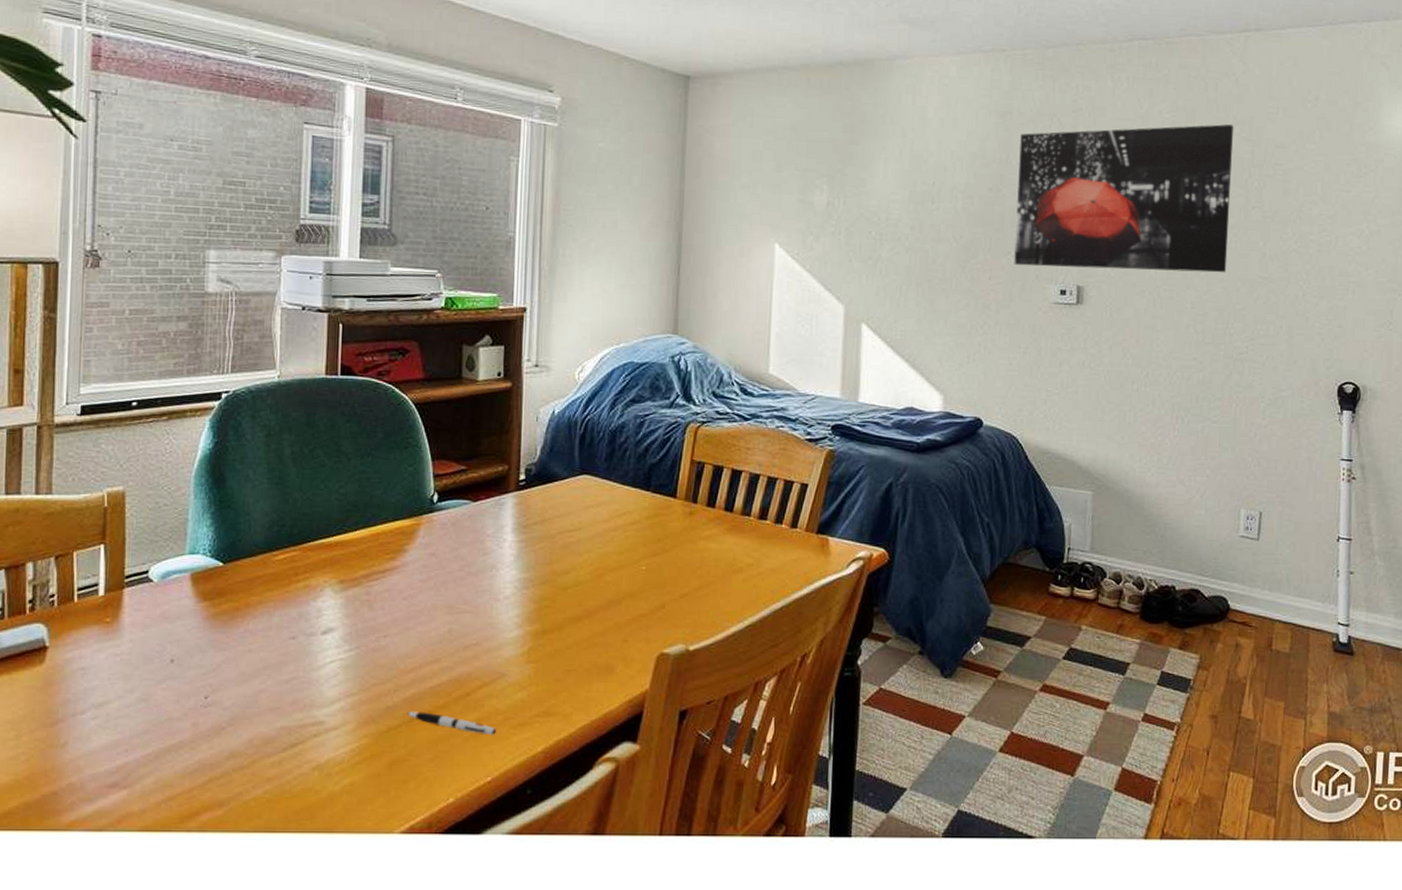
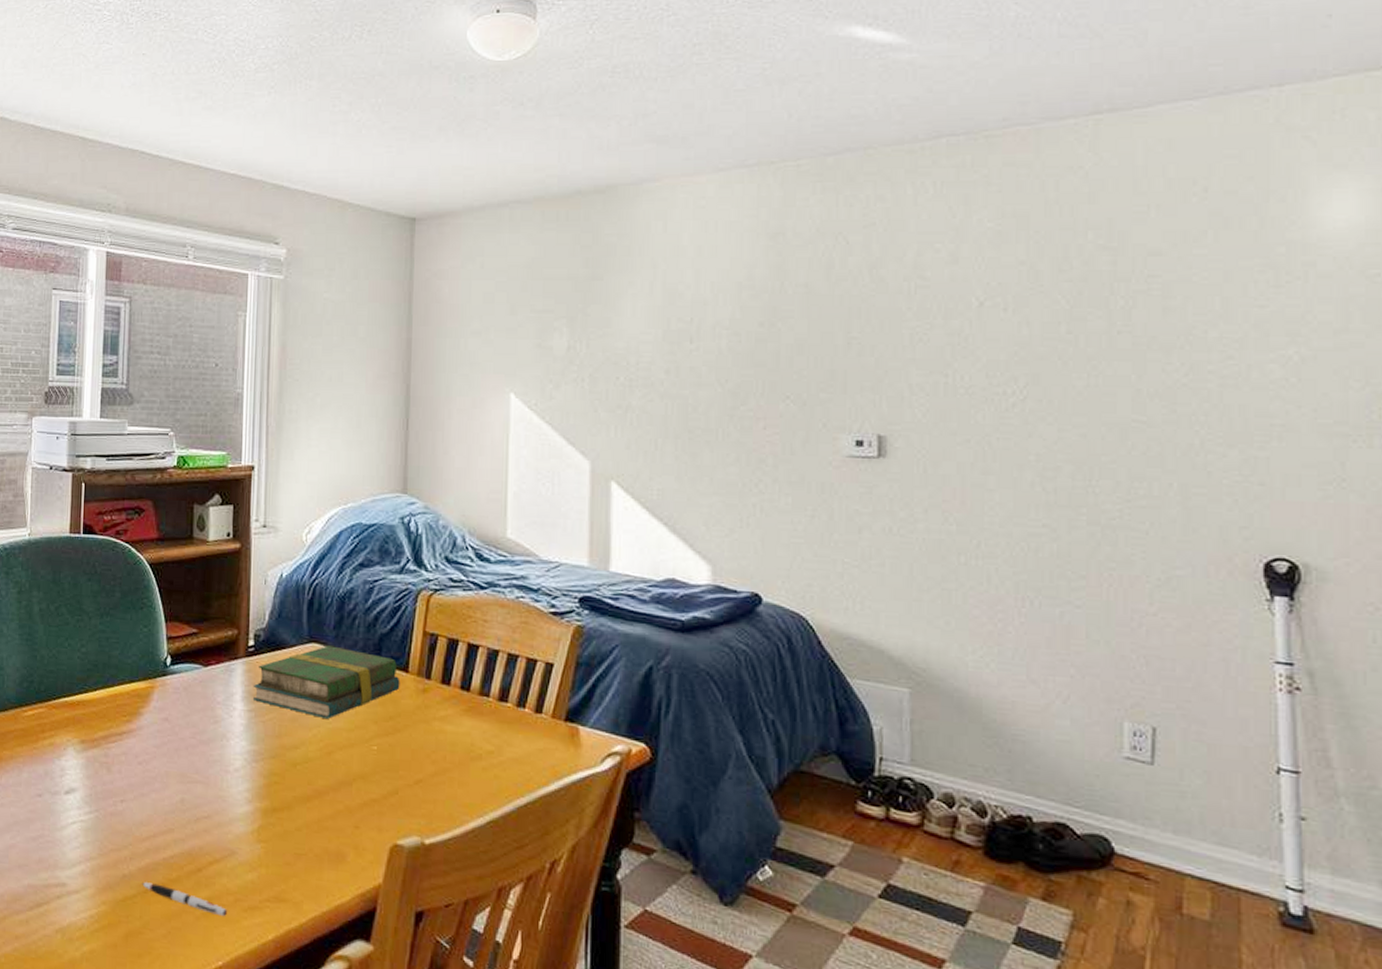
book: none [523,476,669,544] -> present [252,645,400,719]
wall art: present [1014,124,1233,273] -> none [794,229,1085,417]

